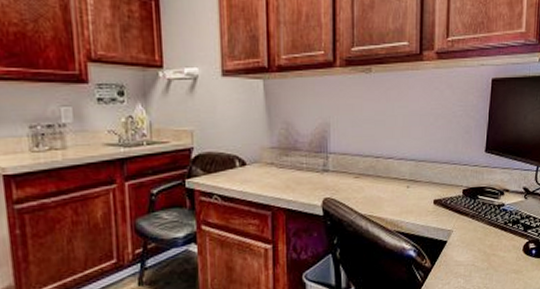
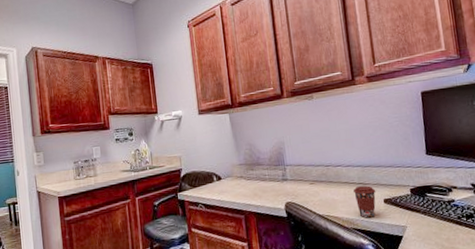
coffee cup: none [403,183,427,220] -> present [353,186,376,218]

